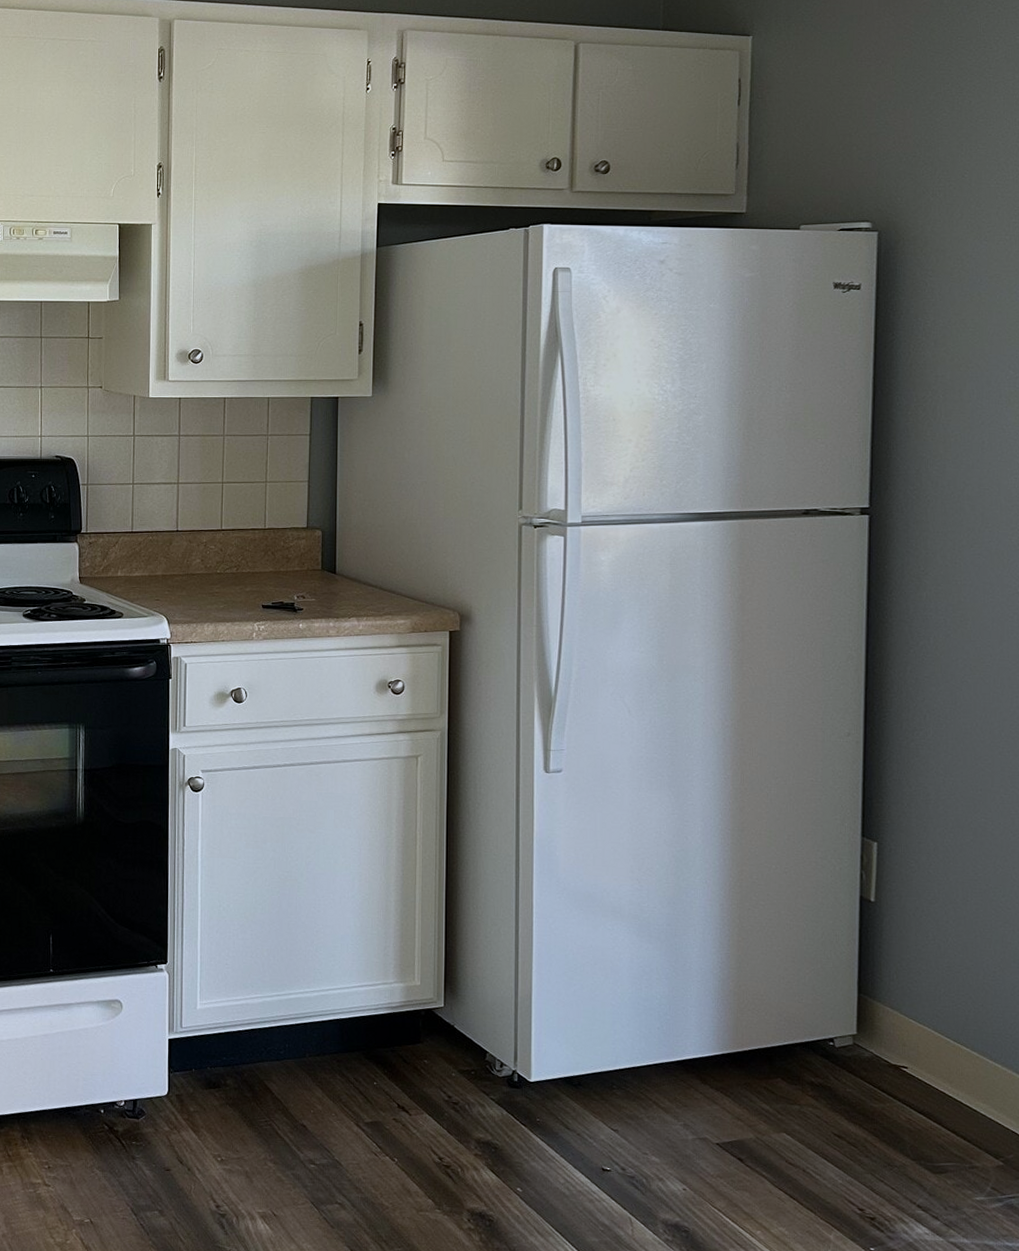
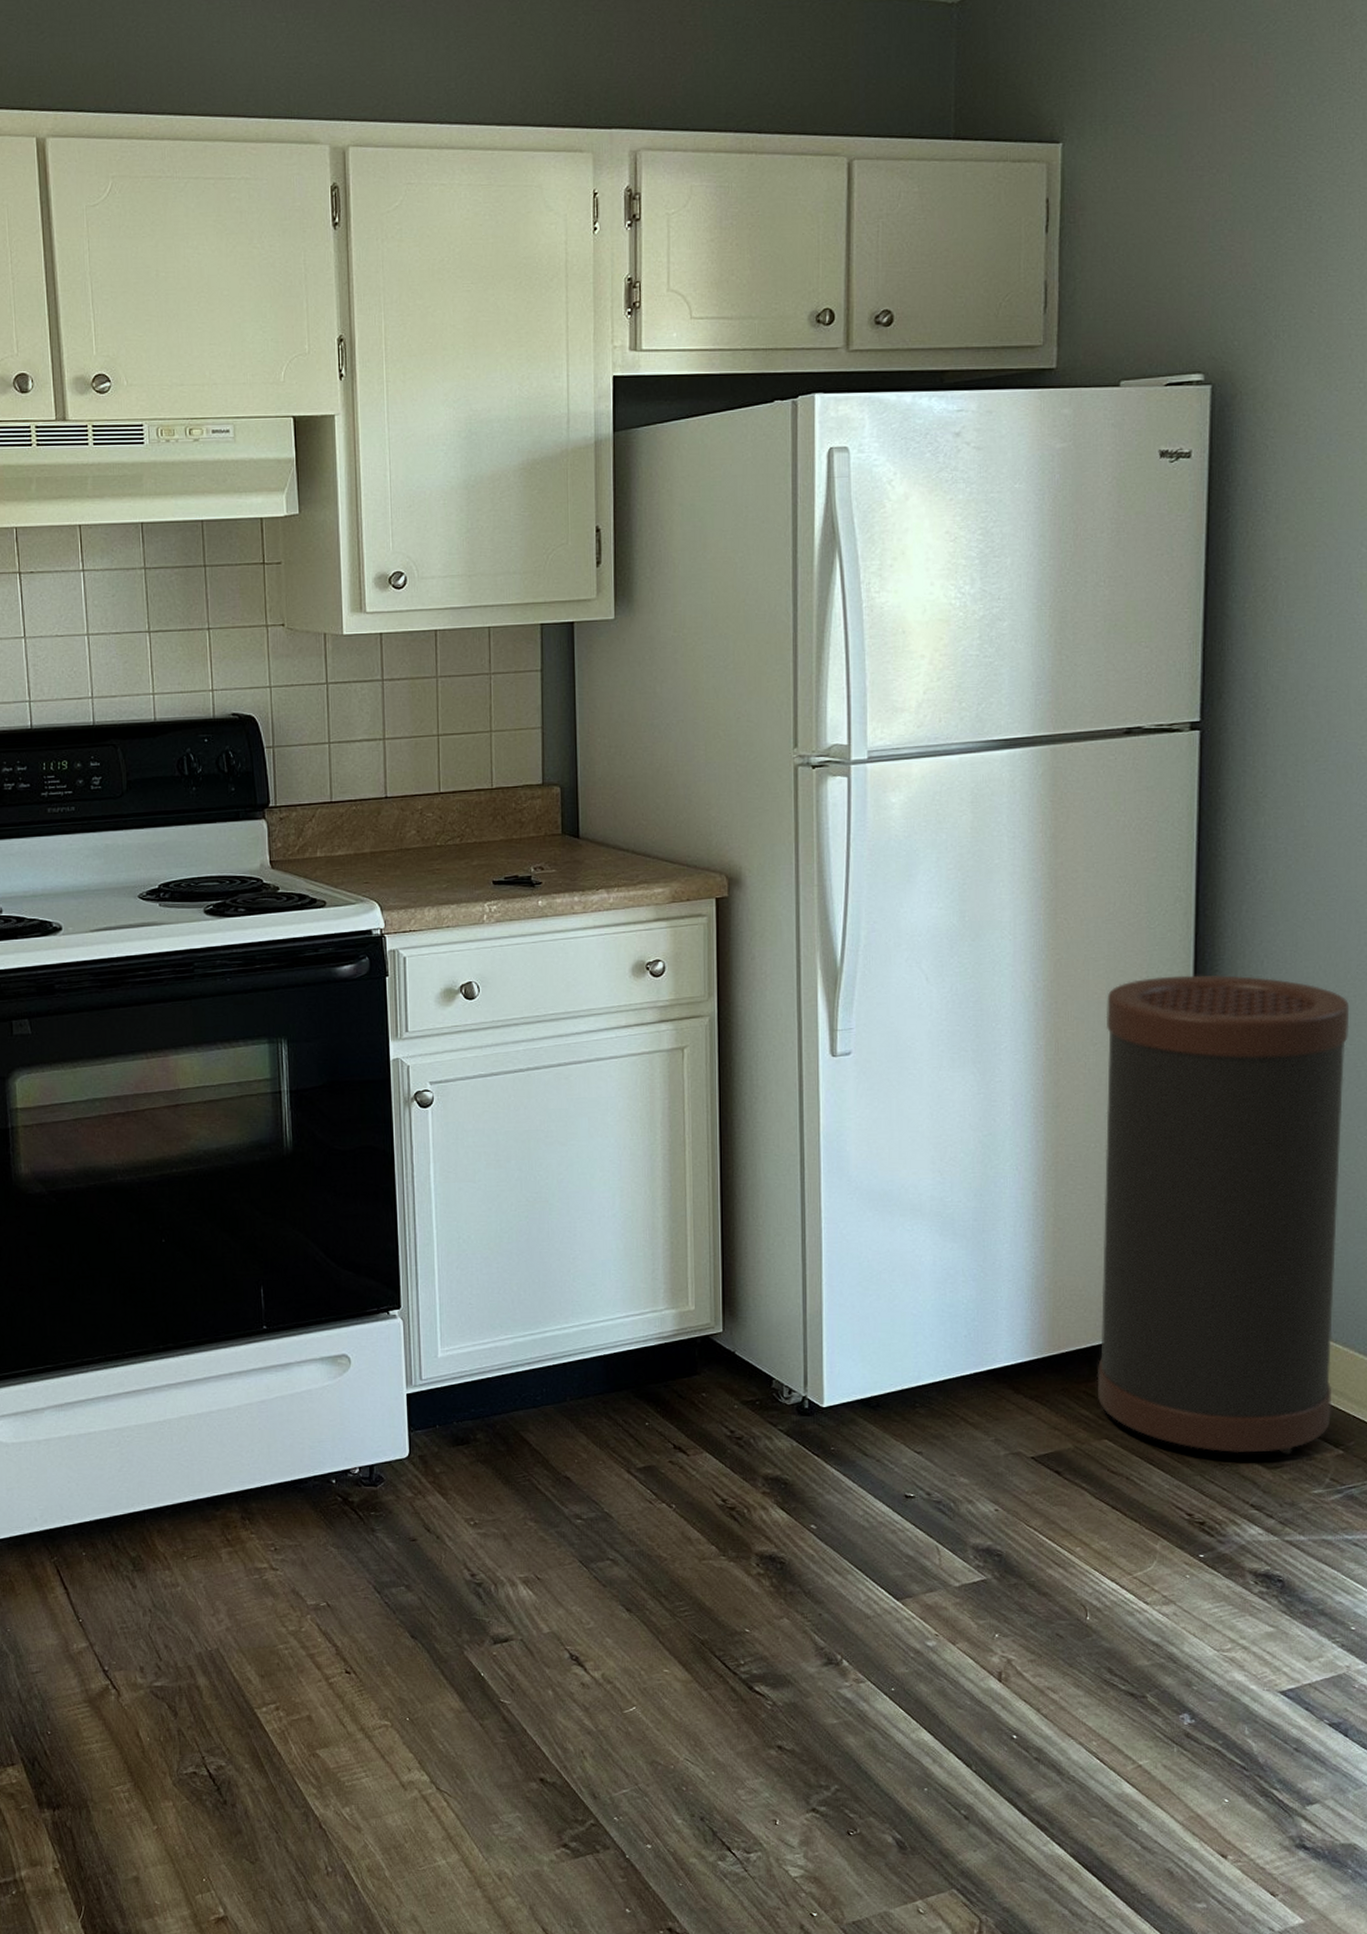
trash can: none [776,723,1004,1162] -> present [1097,974,1350,1455]

